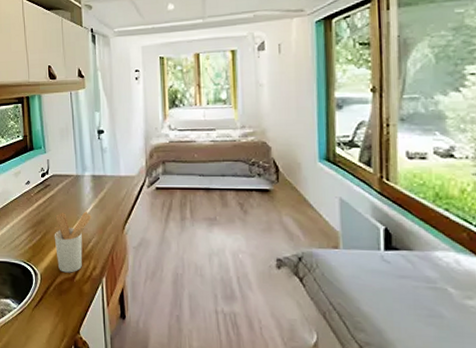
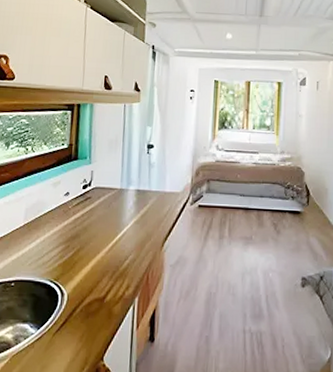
utensil holder: present [54,211,92,273] -> none [88,226,132,293]

